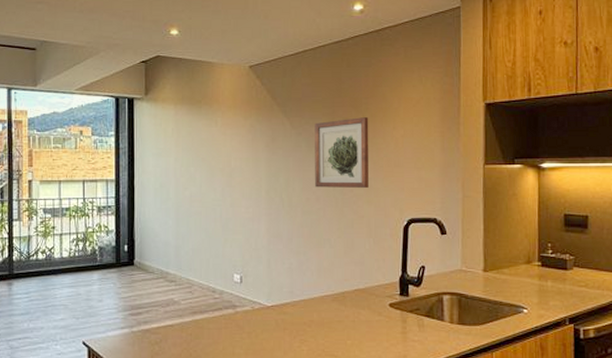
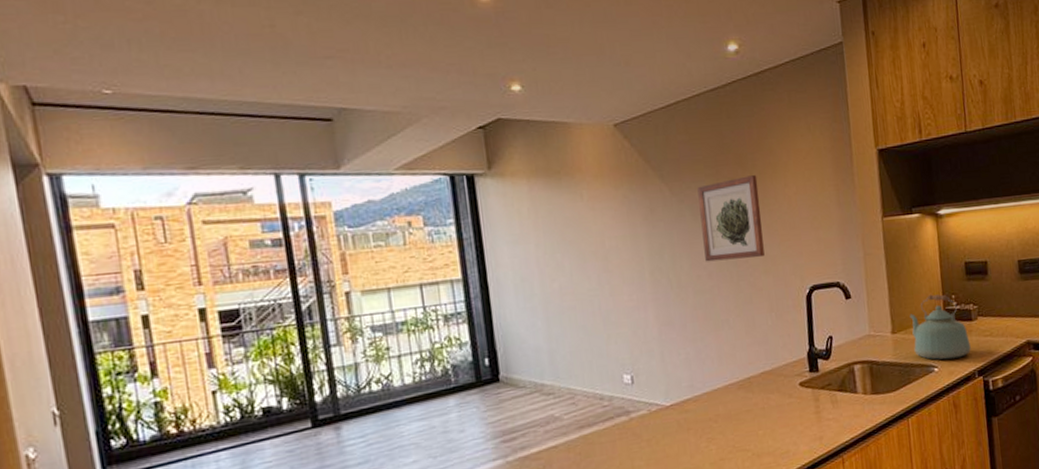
kettle: none [502,240,564,303] -> present [909,294,971,360]

